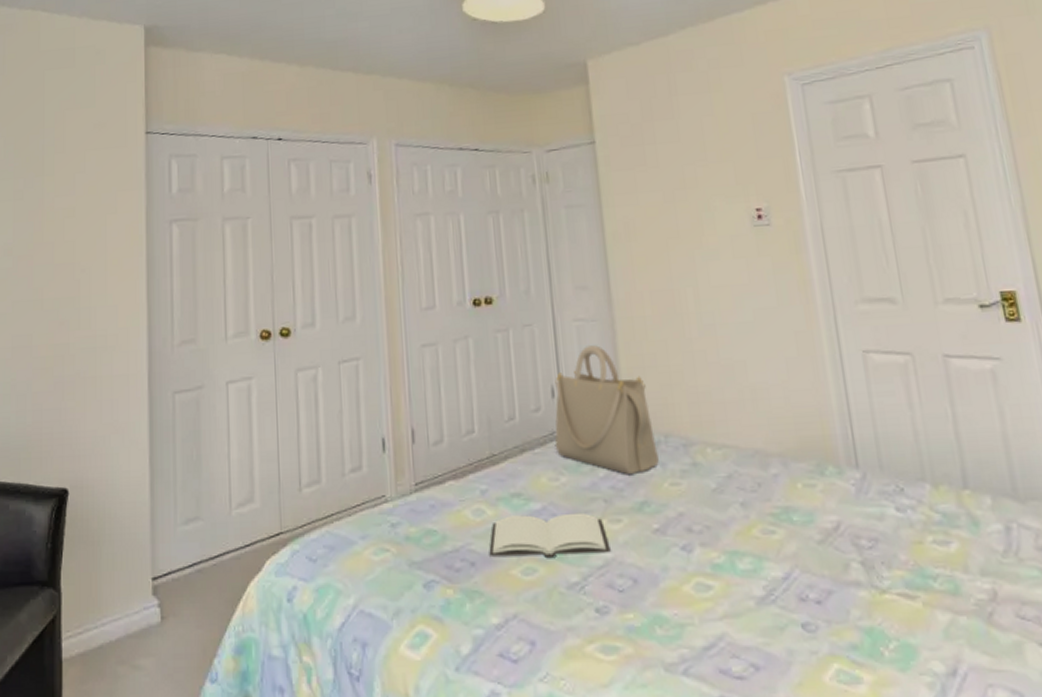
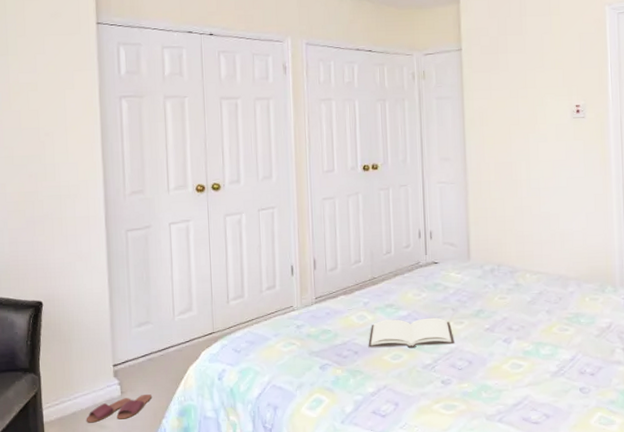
slippers: none [116,621,200,662] -> present [87,394,152,423]
handbag: present [555,345,659,474] -> none [420,201,492,291]

